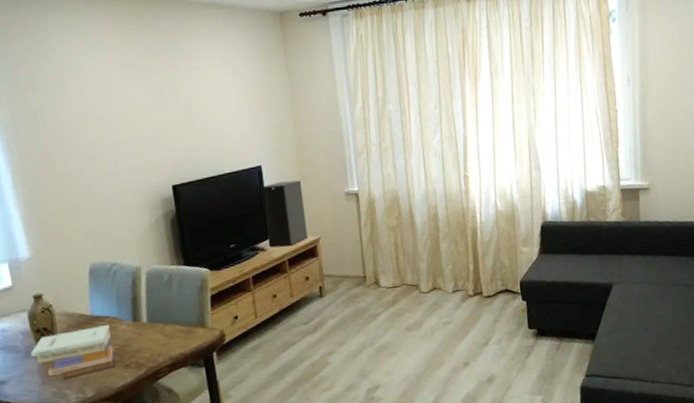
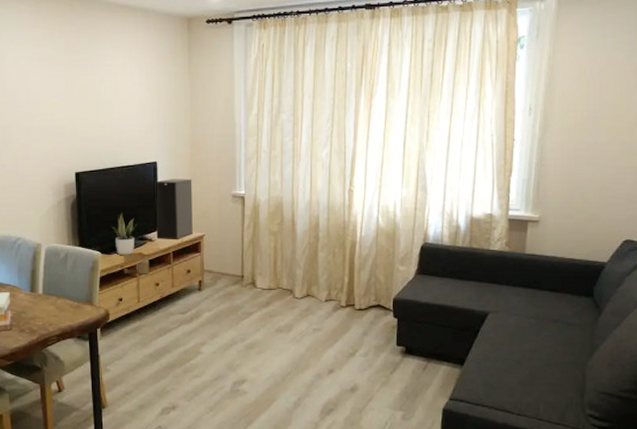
potted plant: none [217,223,248,270] -> present [111,213,139,256]
decorative box: none [234,263,265,289] -> present [123,251,150,275]

